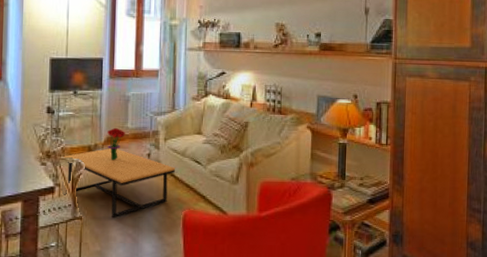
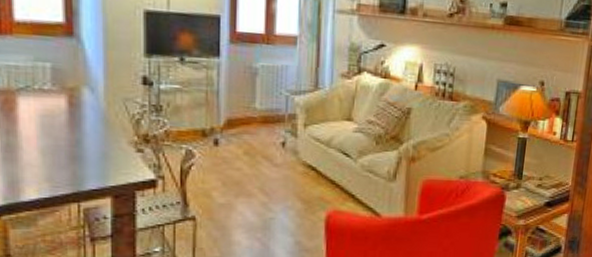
coffee table: present [64,148,176,219] -> none [168,133,318,220]
bouquet: present [107,128,125,161] -> none [227,108,252,149]

